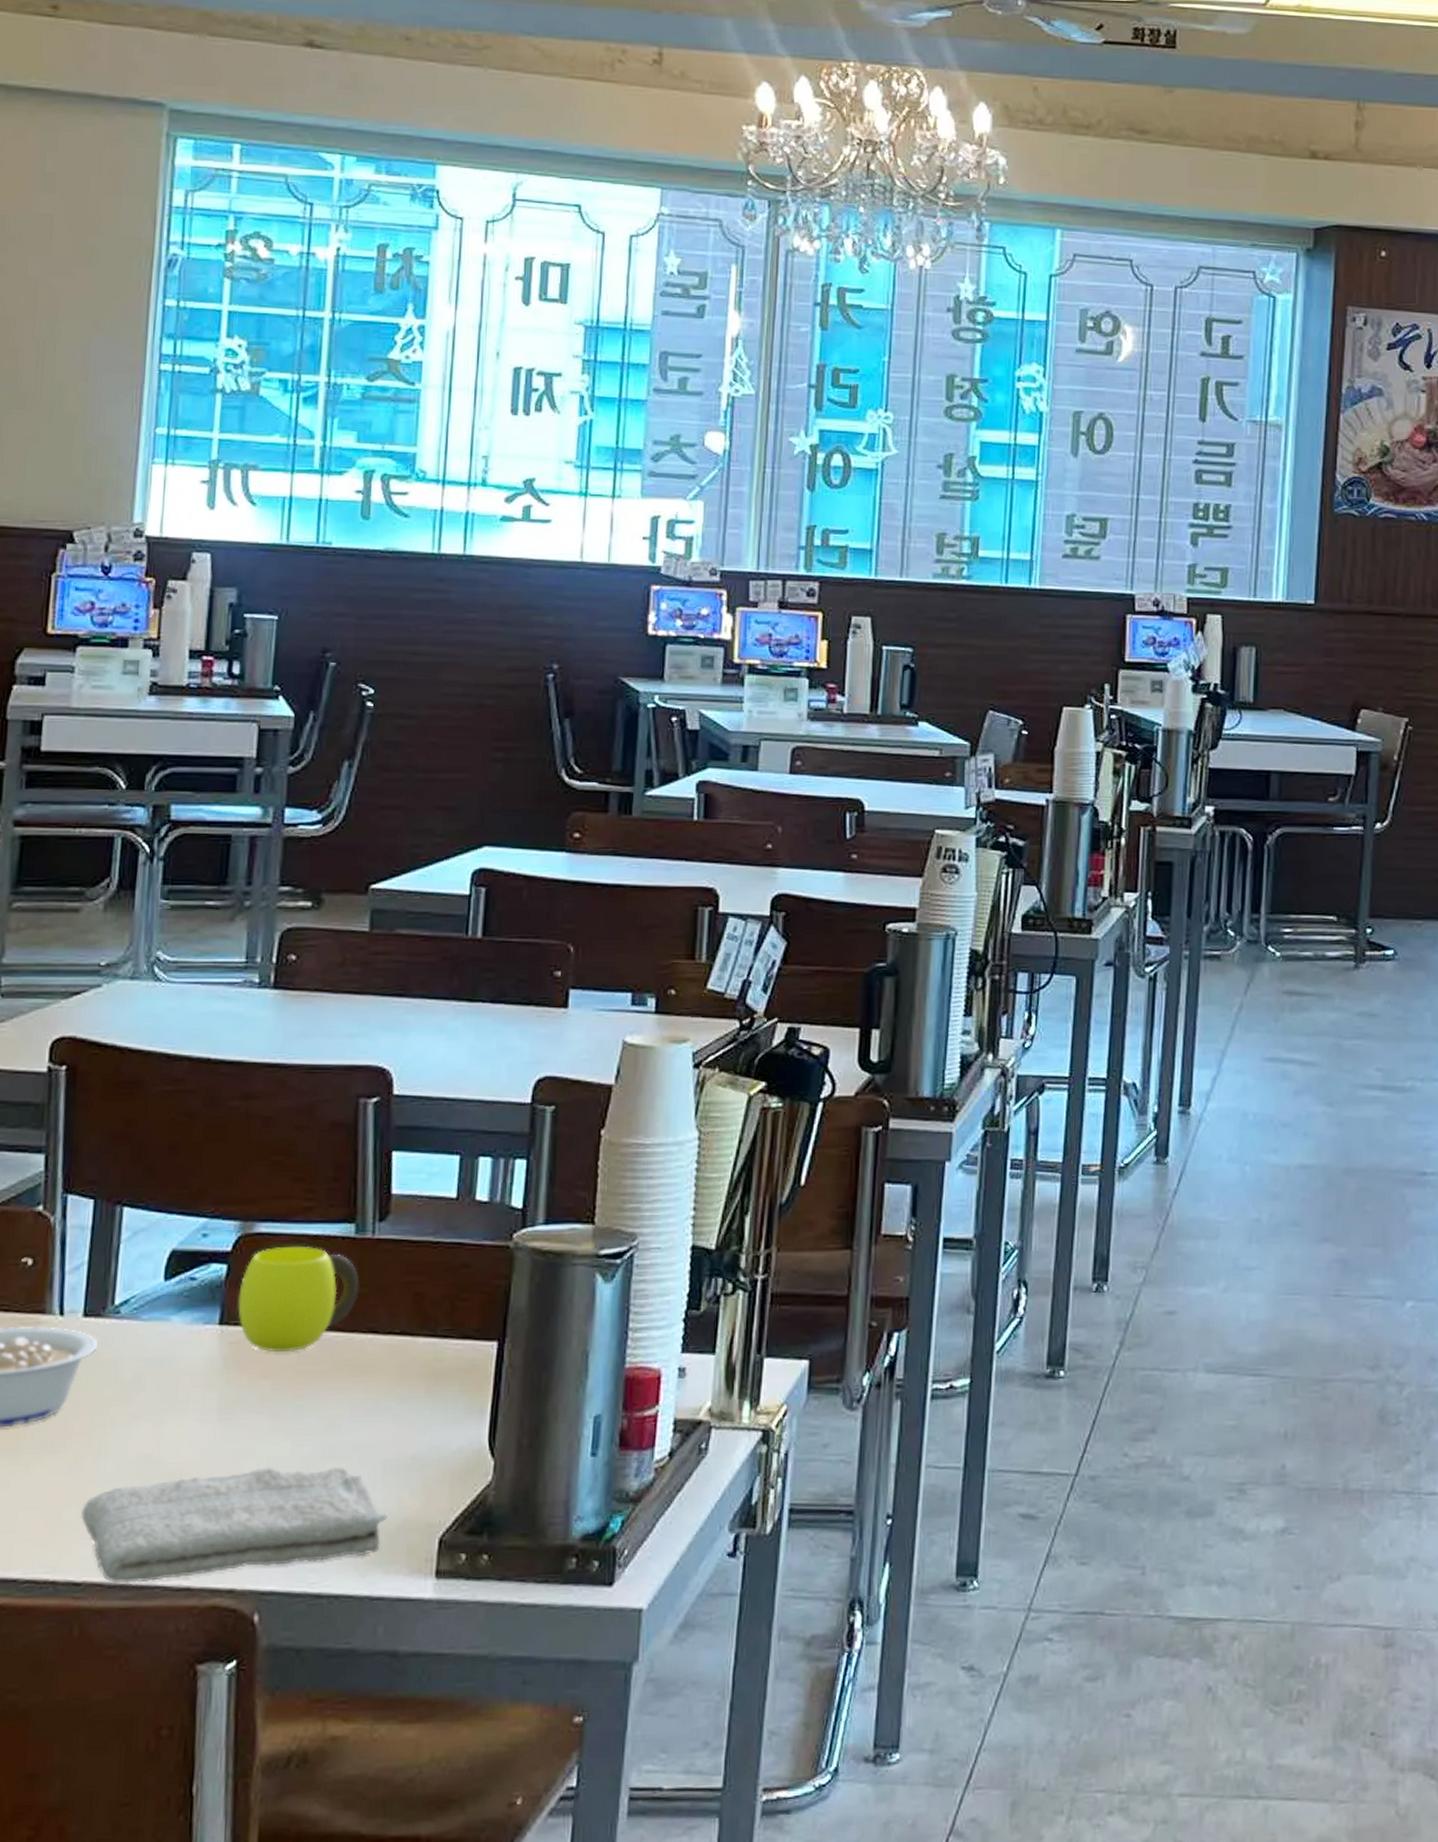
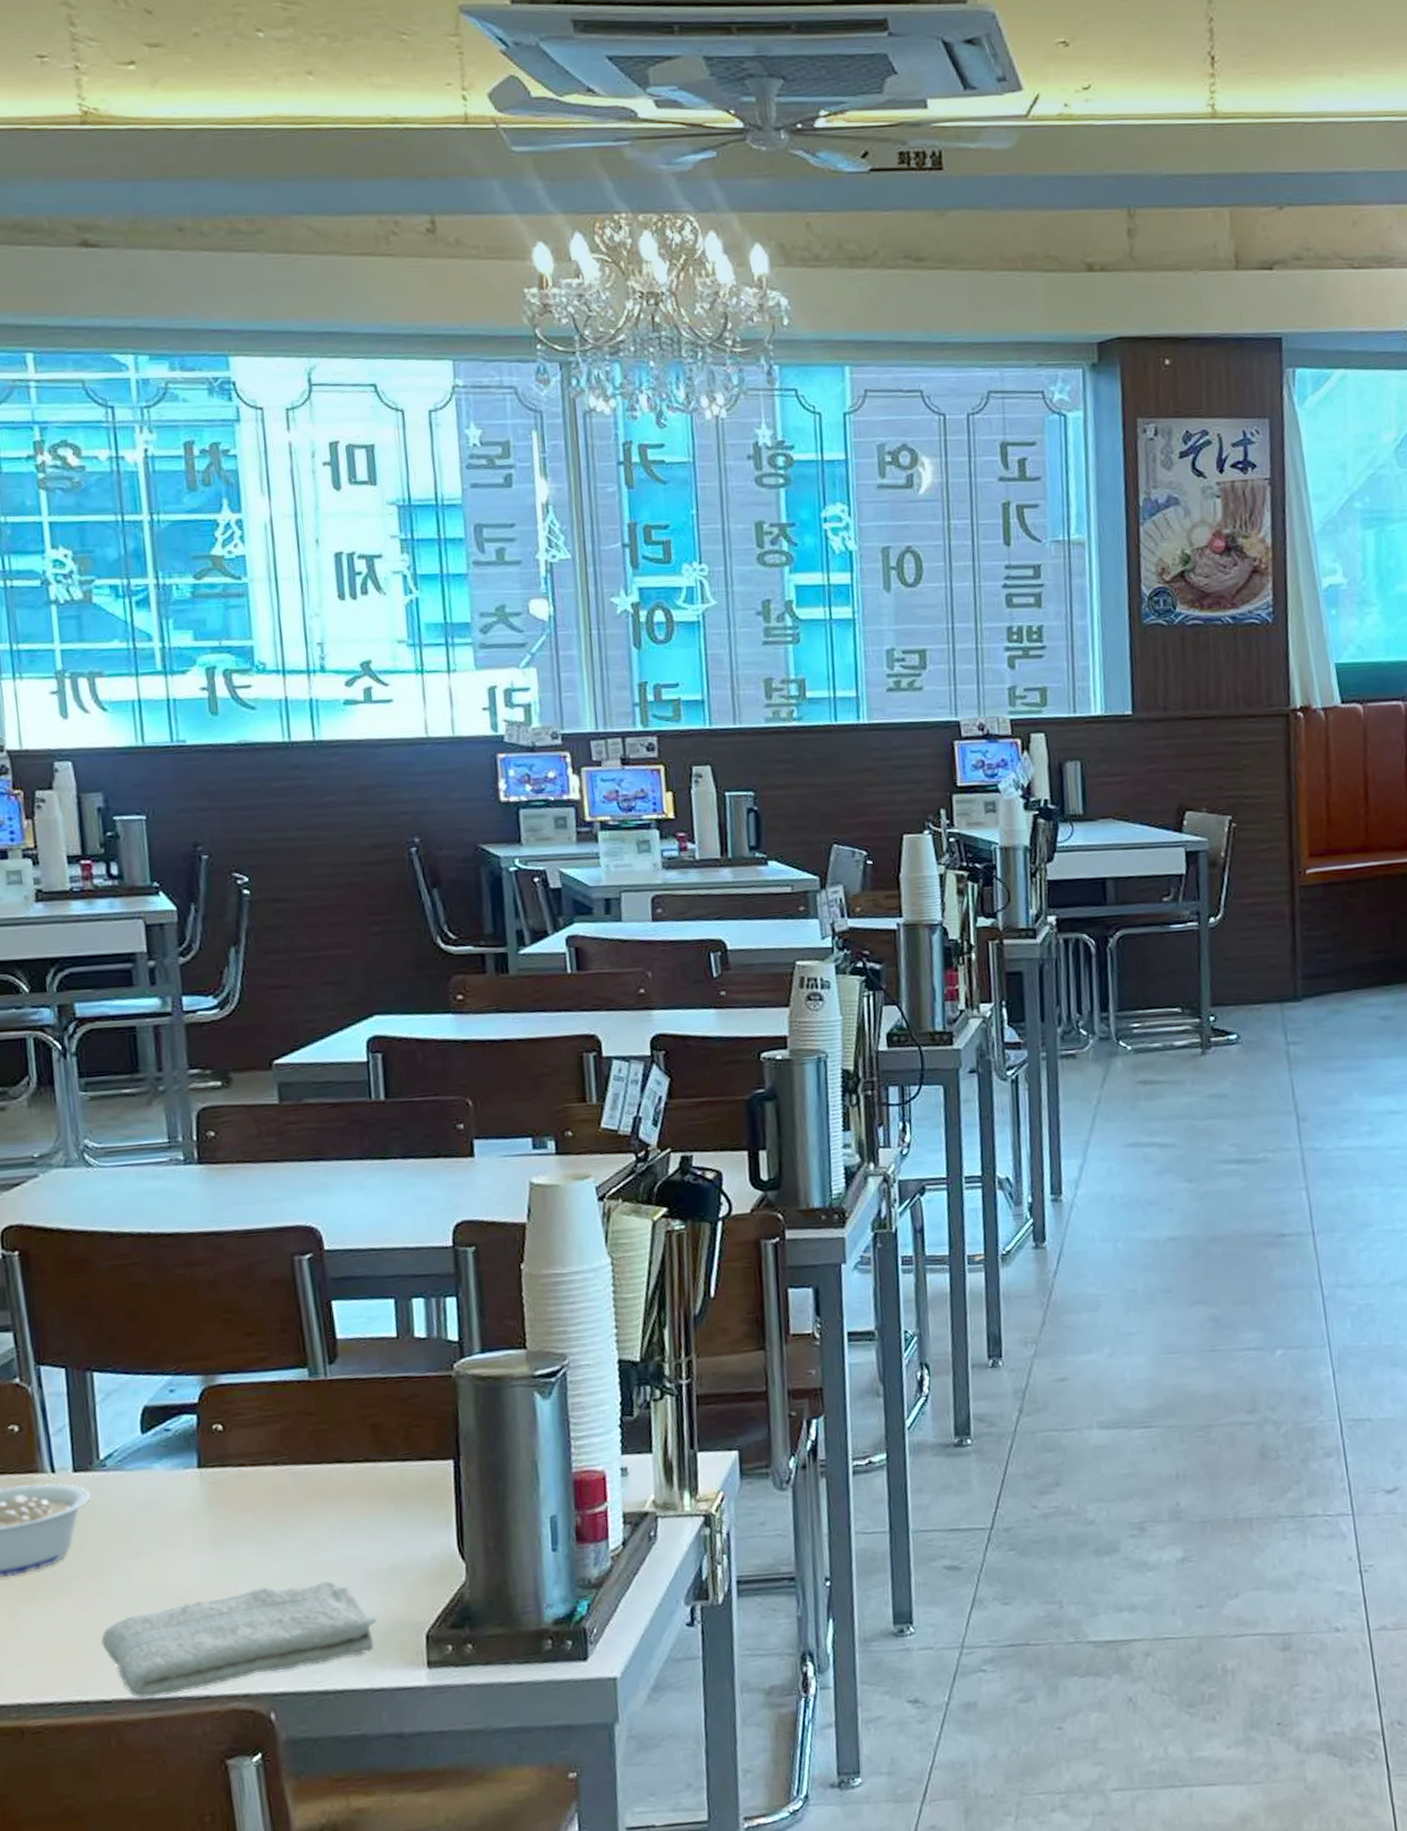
cup: present [238,1247,359,1352] -> none [211,1392,320,1488]

